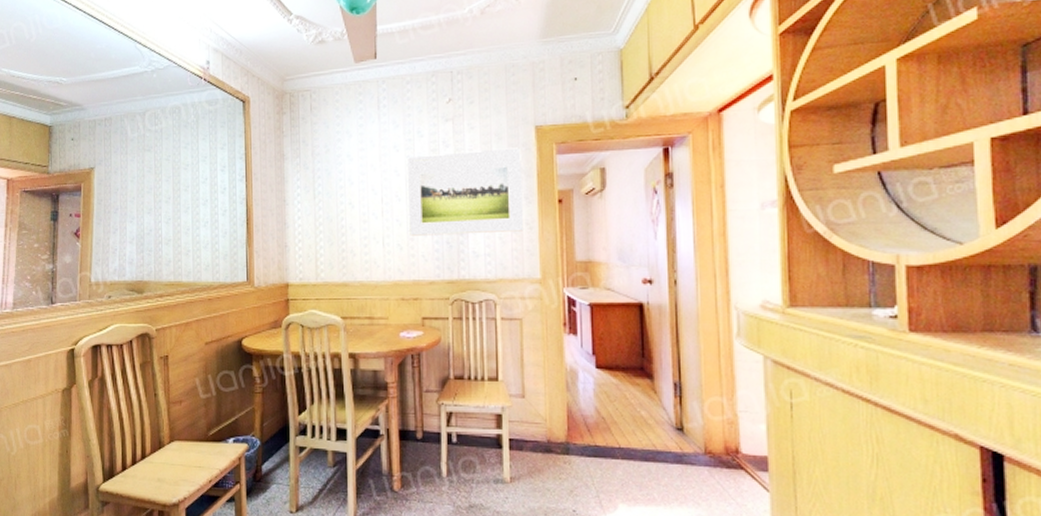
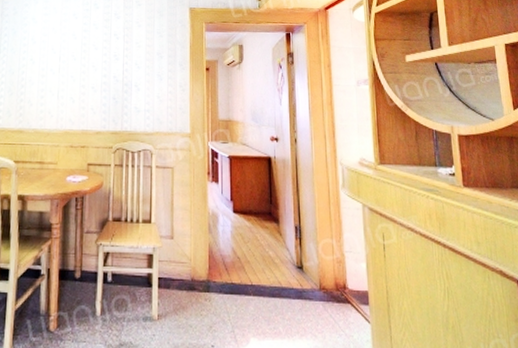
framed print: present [406,147,525,236] -> none [82,23,178,93]

